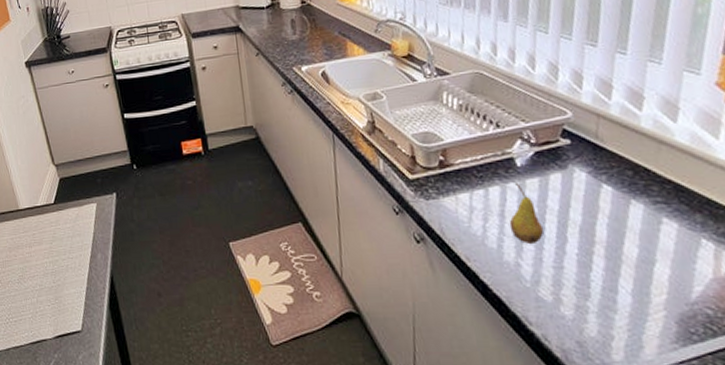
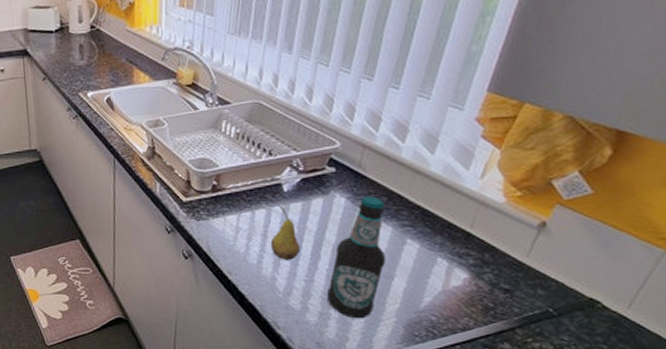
bottle: none [580,170,643,313] -> present [326,196,387,319]

